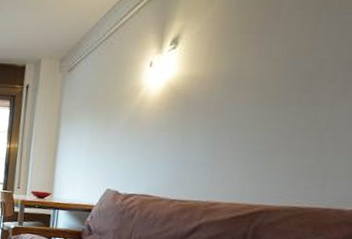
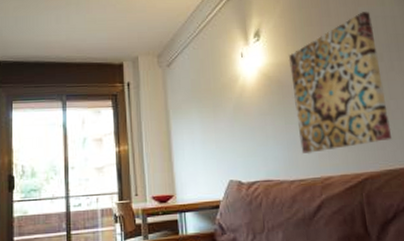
wall art: none [191,16,340,177] -> present [288,12,392,154]

